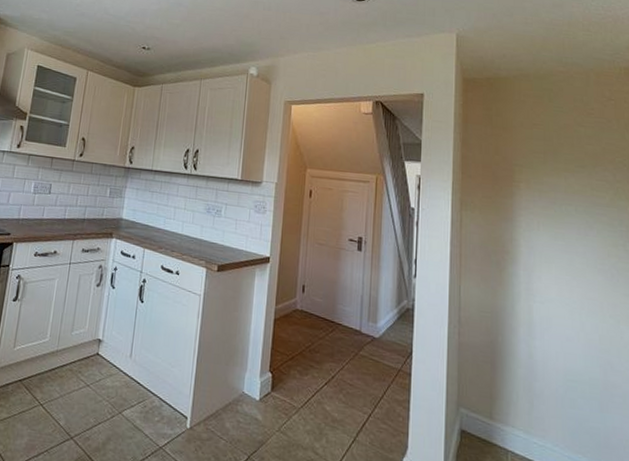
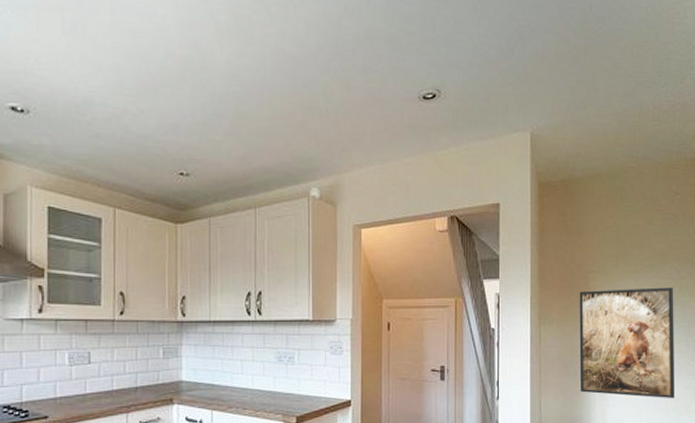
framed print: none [503,183,612,306] -> present [579,287,674,399]

